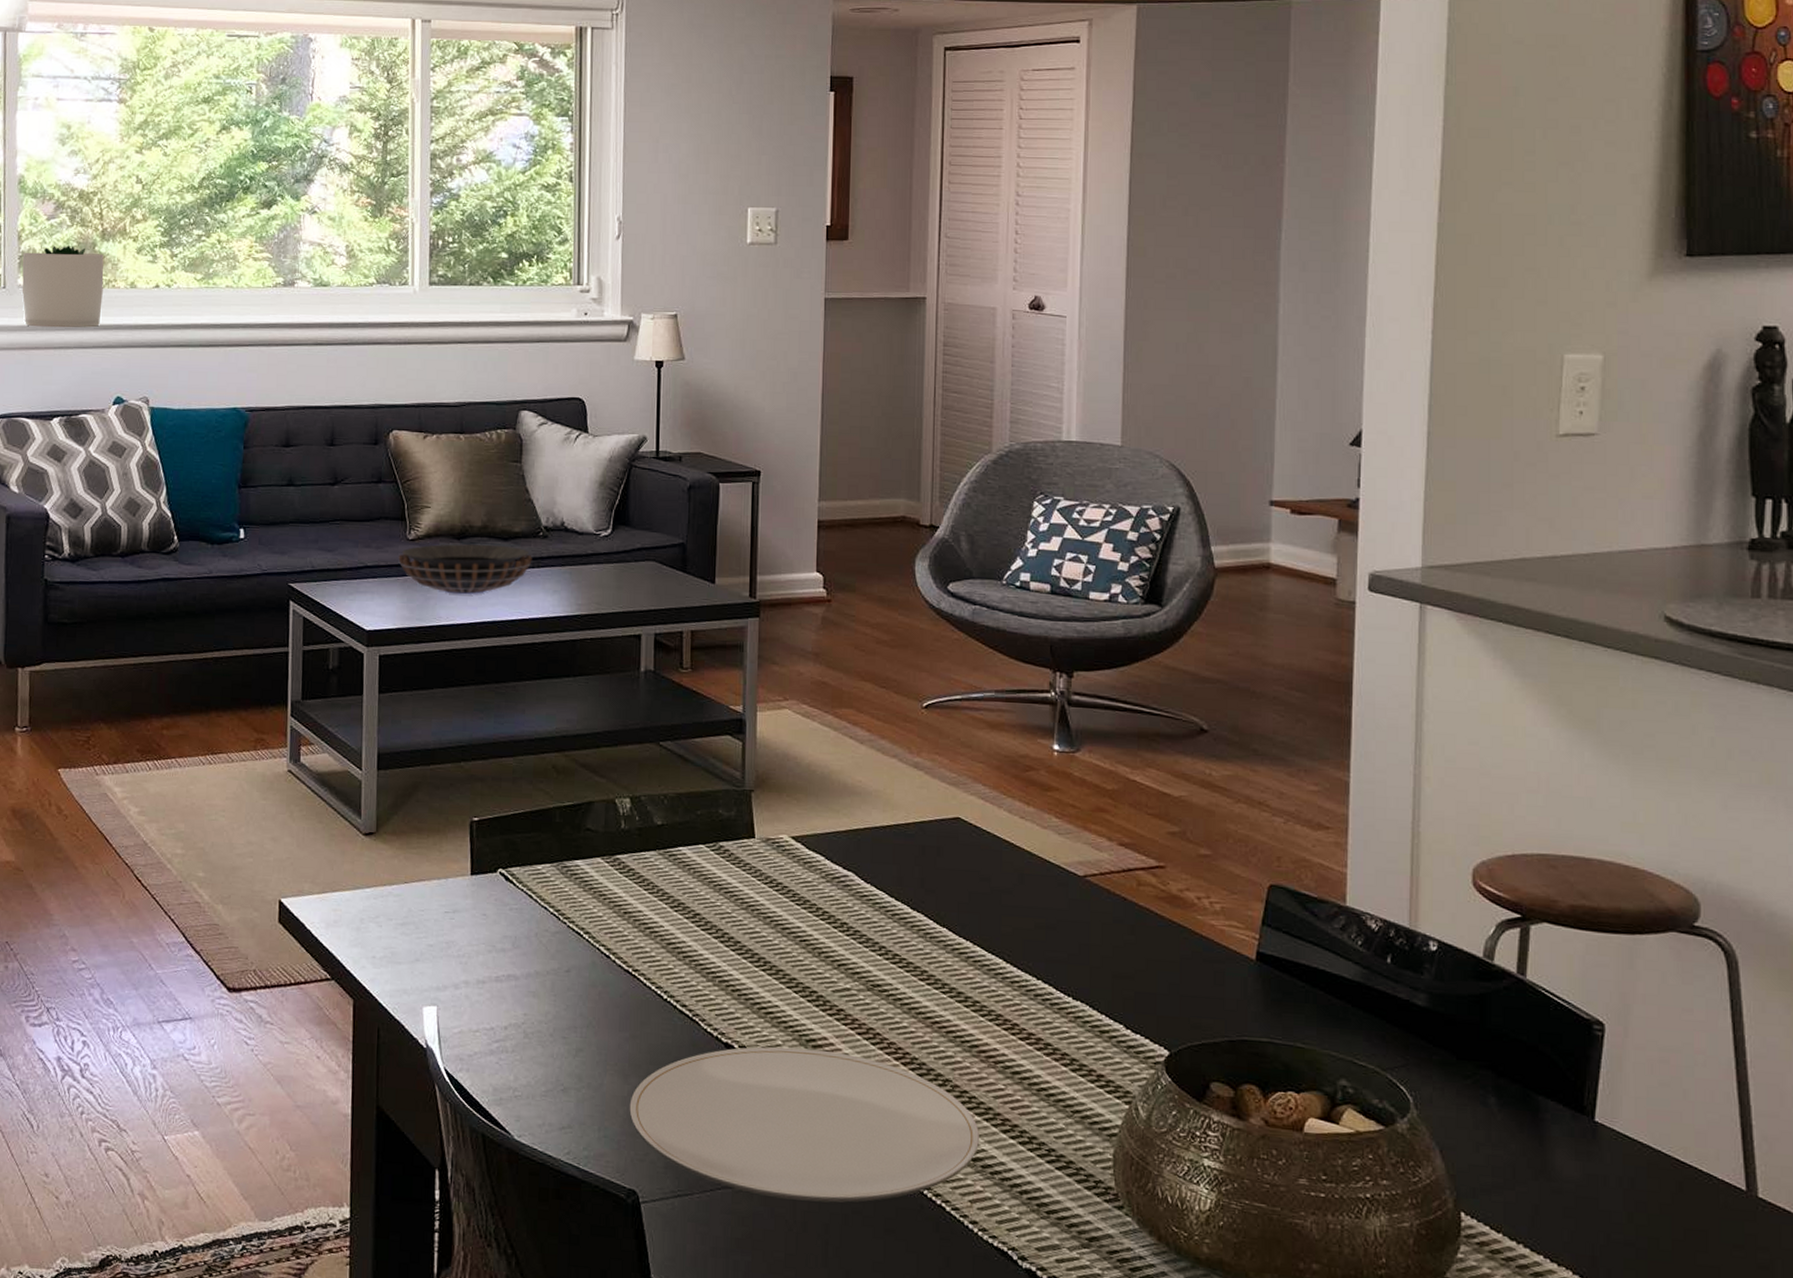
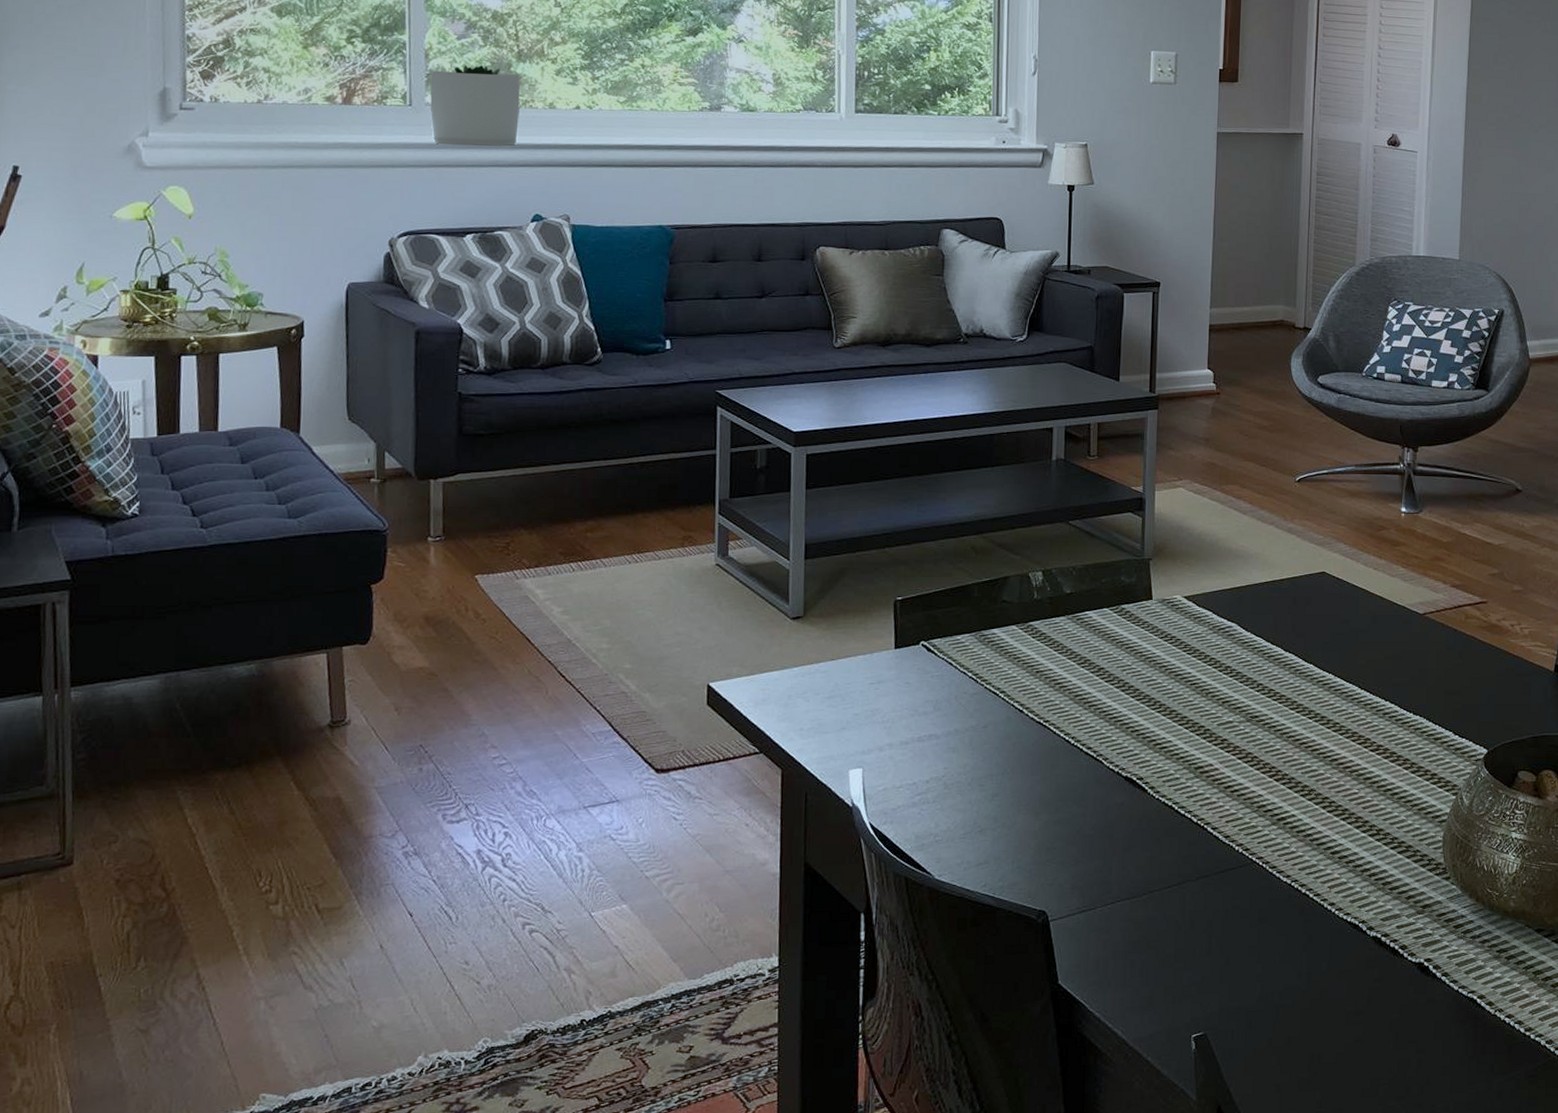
decorative bowl: present [398,544,532,595] -> none [825,351,953,397]
plate: present [629,1046,979,1203] -> none [1040,775,1337,903]

